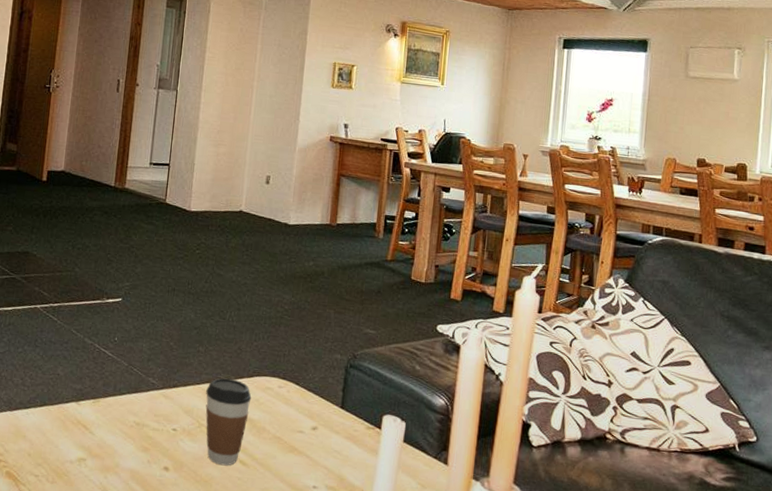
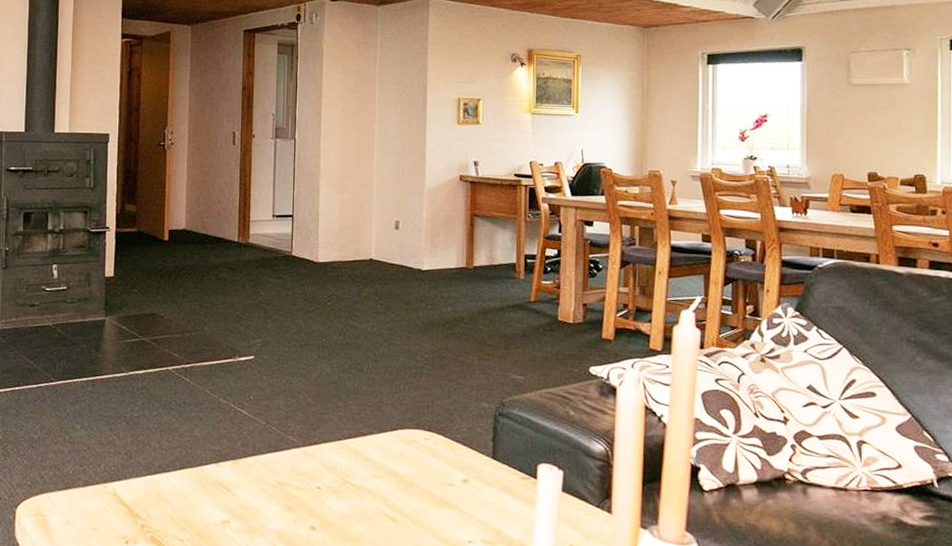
coffee cup: present [205,377,252,466] -> none [348,432,397,523]

